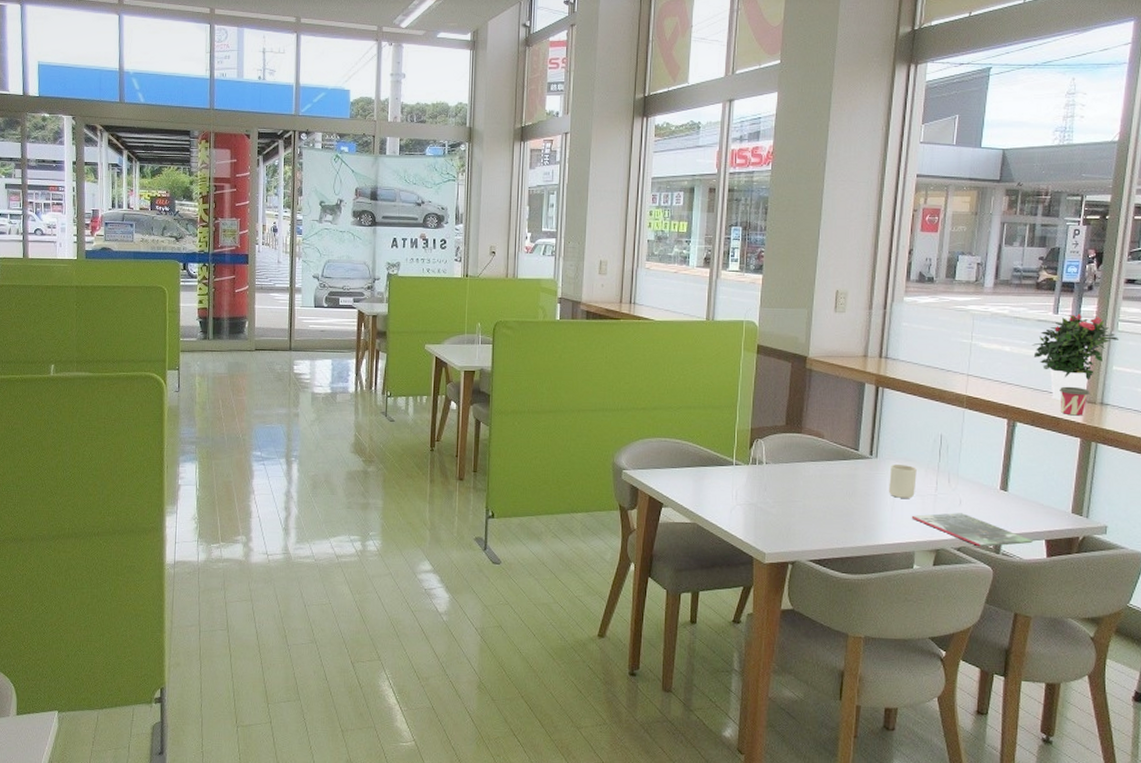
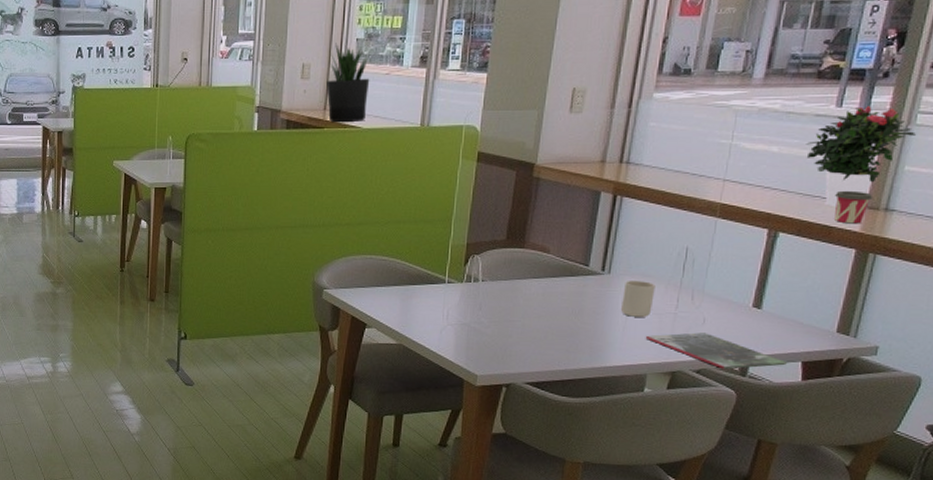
planter: none [622,243,660,314] -> present [326,43,370,122]

